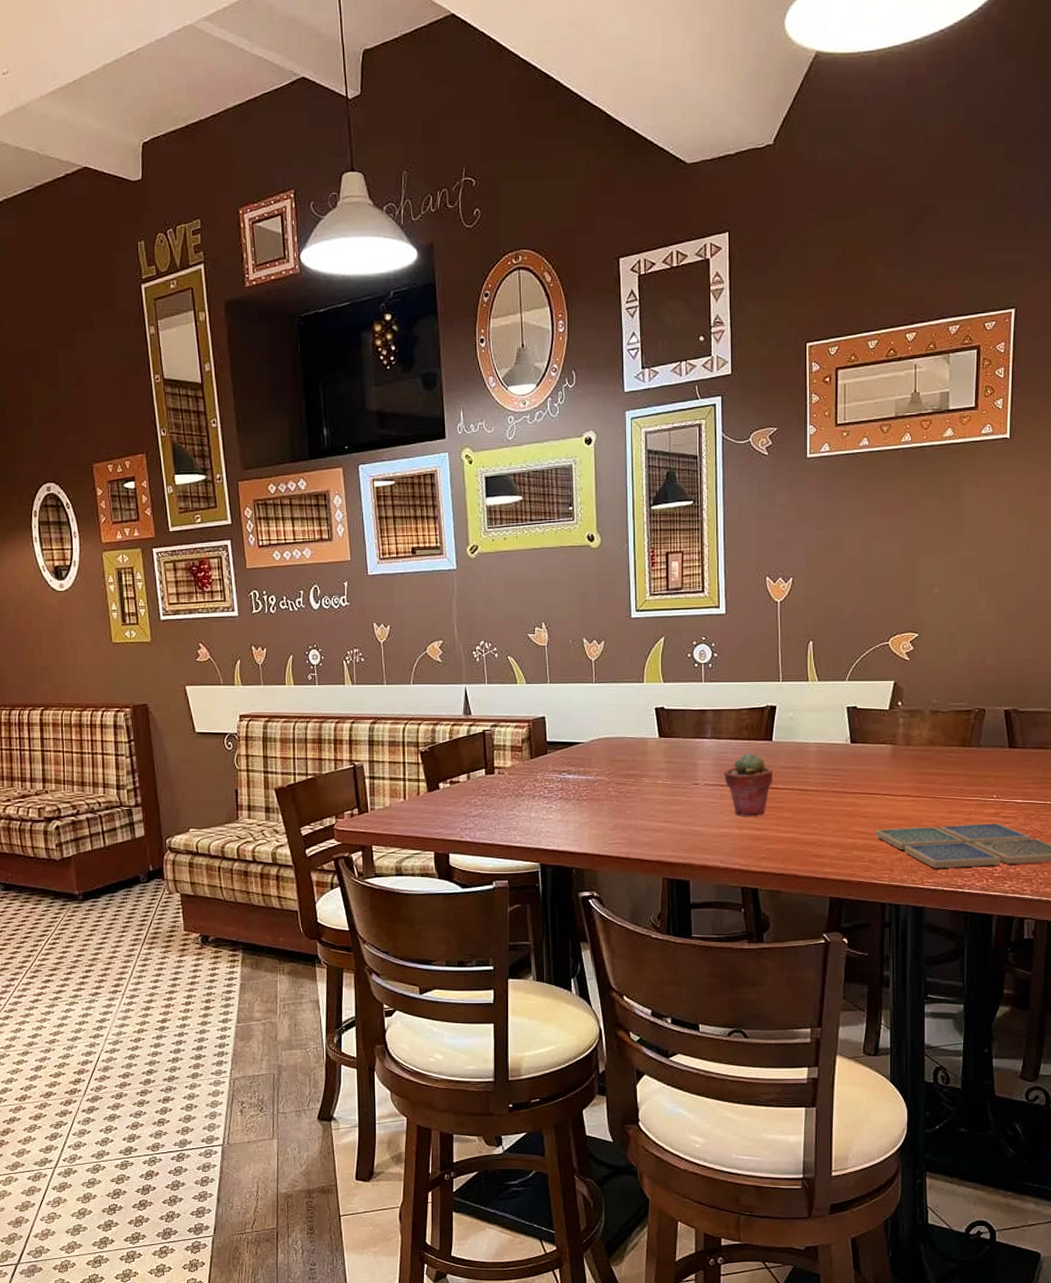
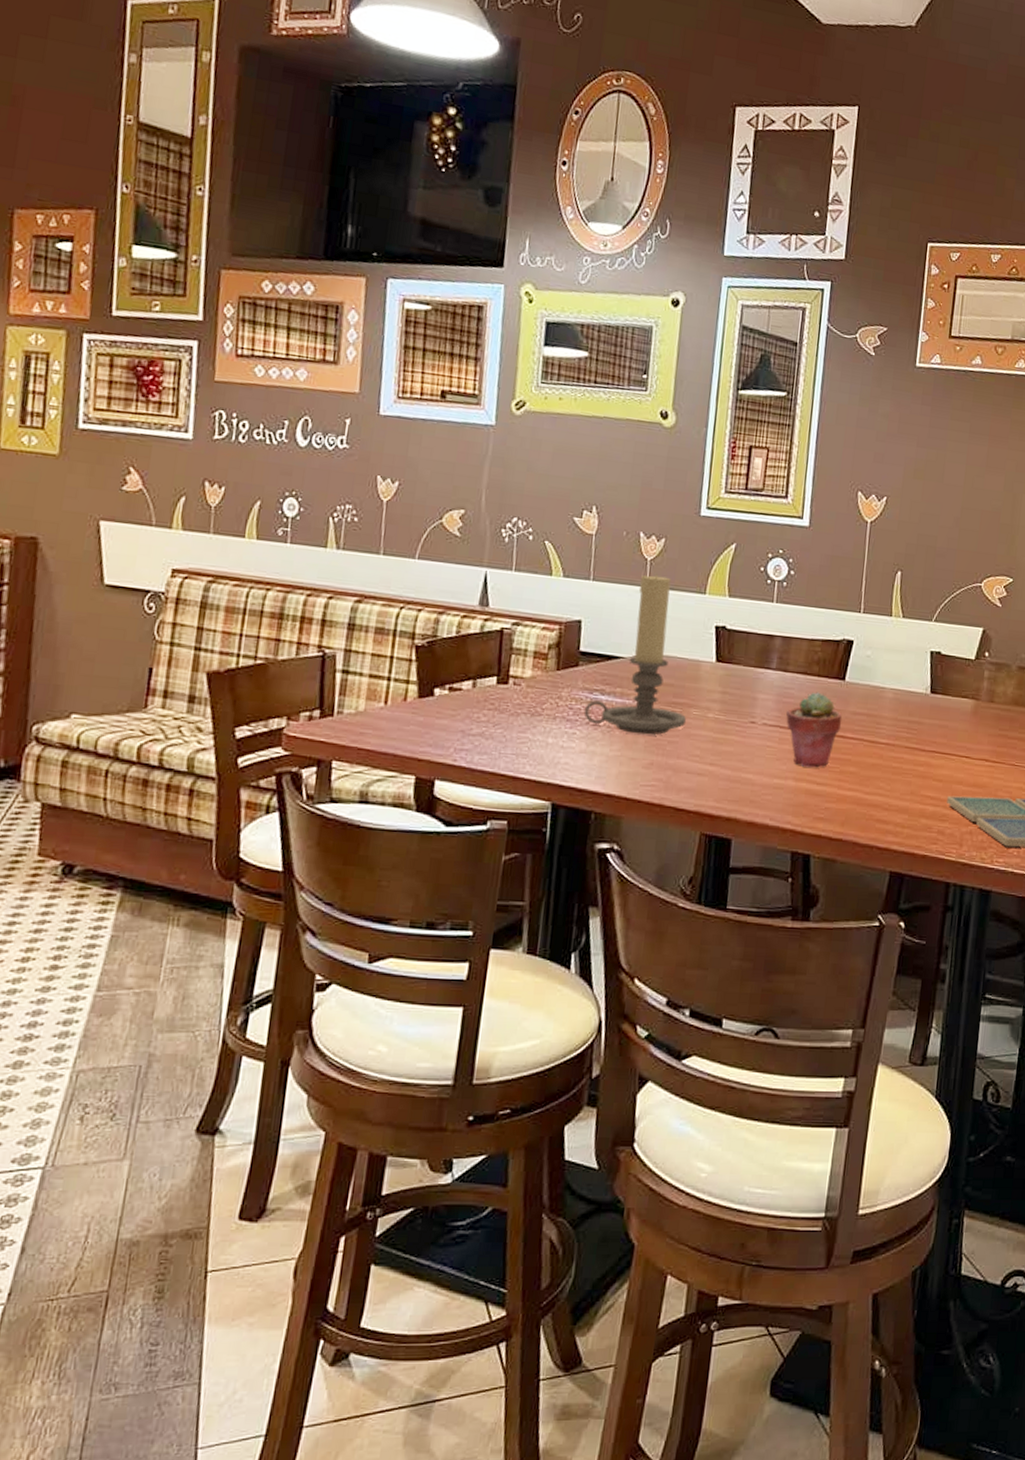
candle holder: none [556,670,640,803] -> present [584,573,687,735]

